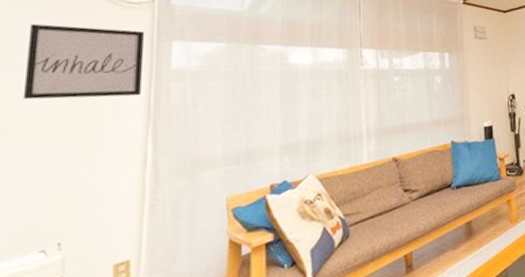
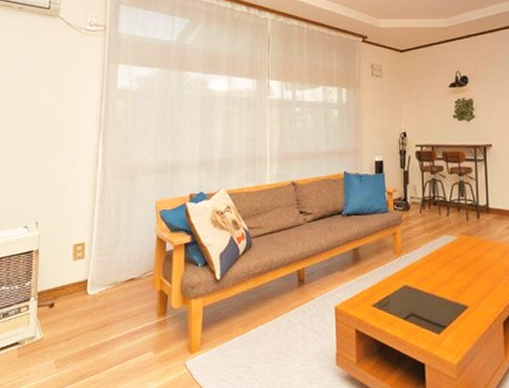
wall art: present [22,23,145,100] -> none [13,45,99,109]

